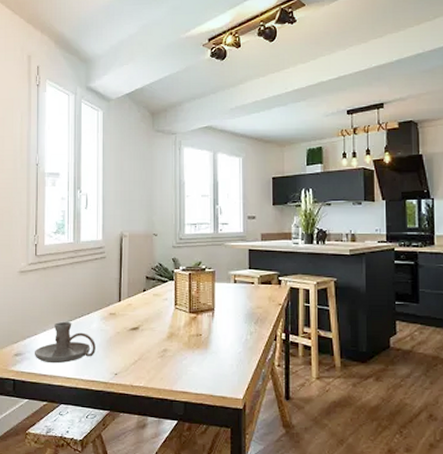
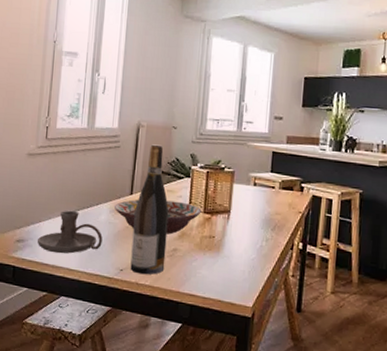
decorative bowl: none [105,304,187,336] -> present [115,199,202,235]
wine bottle: none [124,252,157,377] -> present [130,144,169,275]

